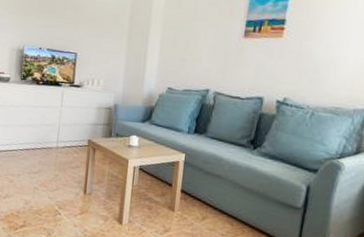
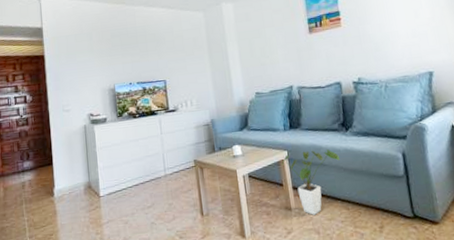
house plant: none [176,157,238,222] -> present [281,149,340,215]

